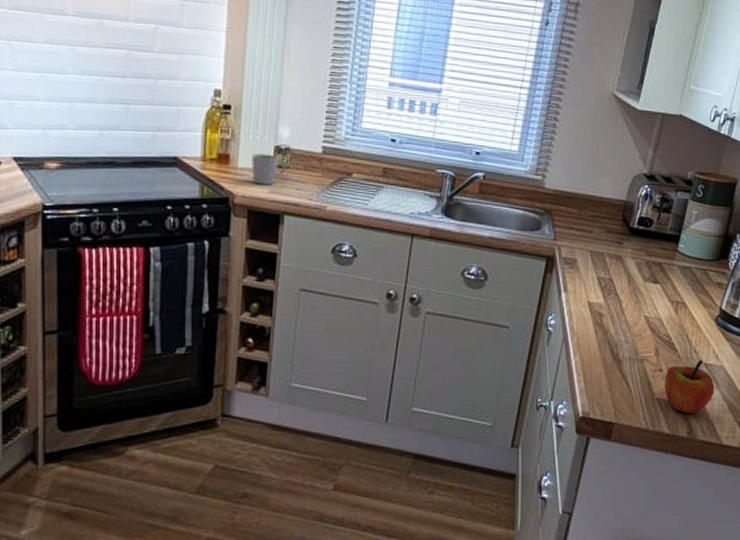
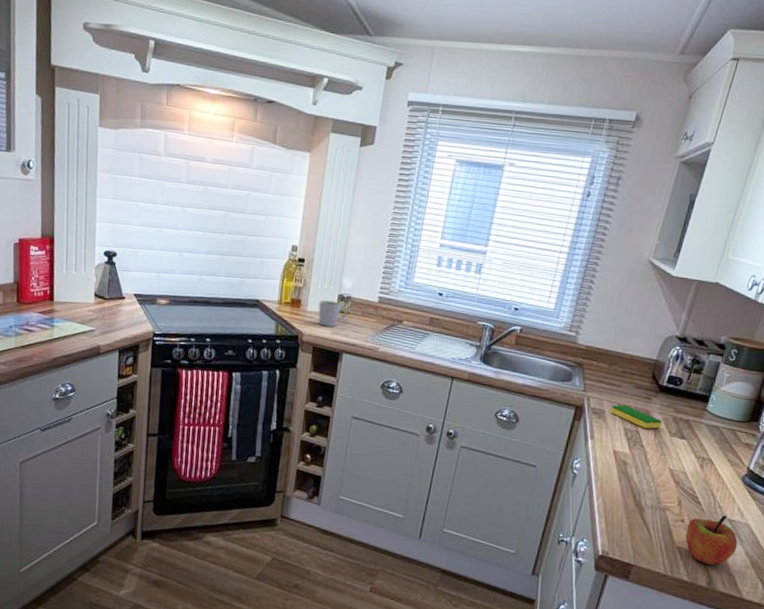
dish sponge: none [583,251,635,275] -> present [611,404,663,429]

